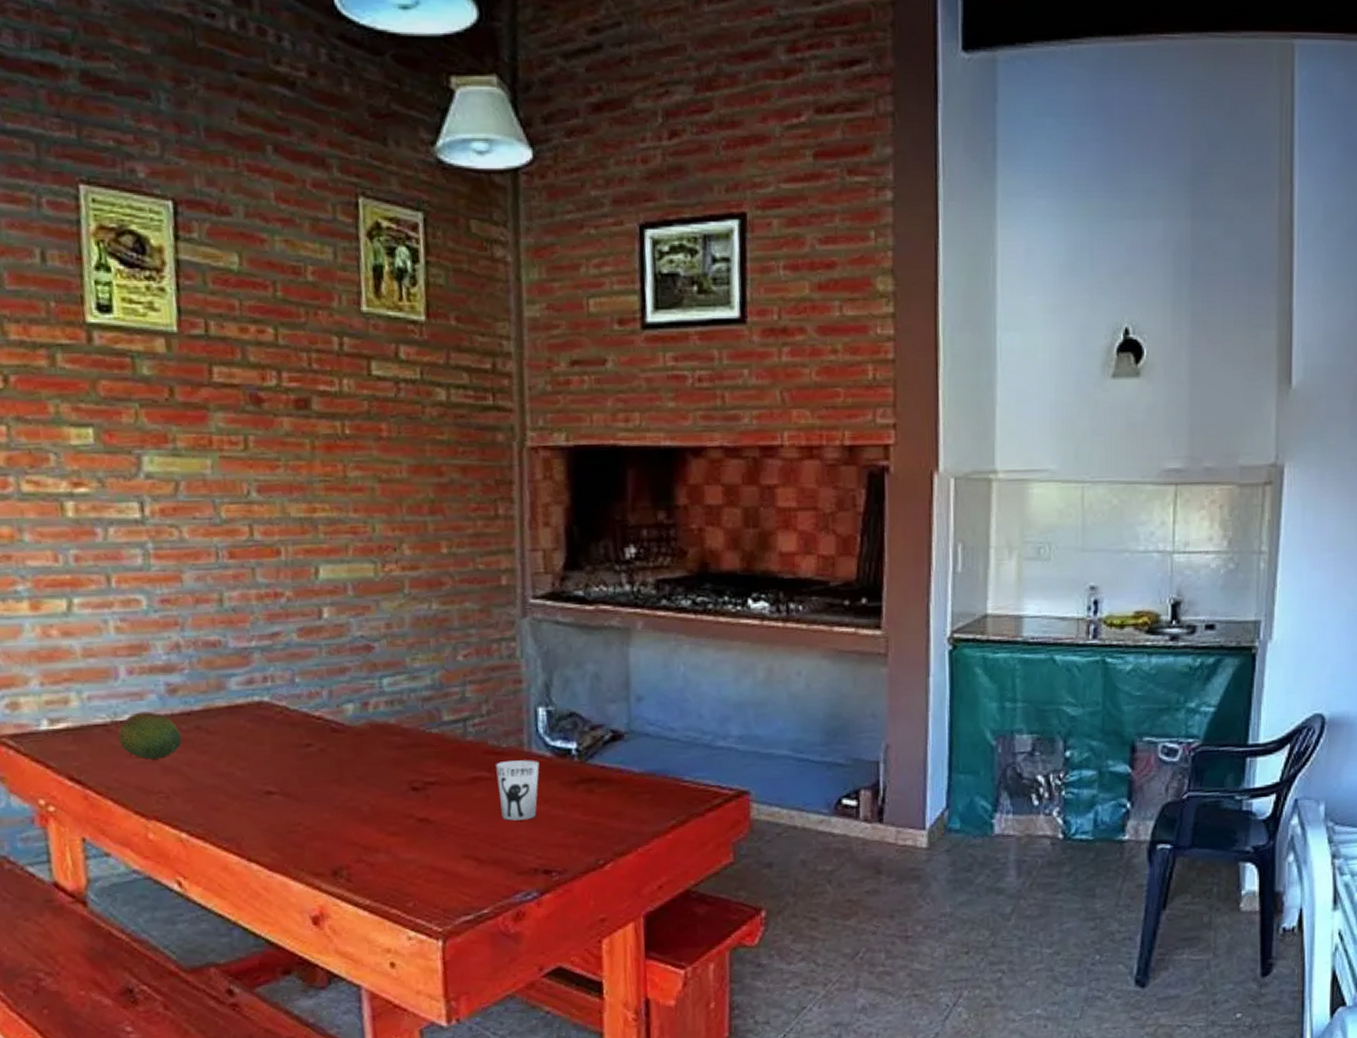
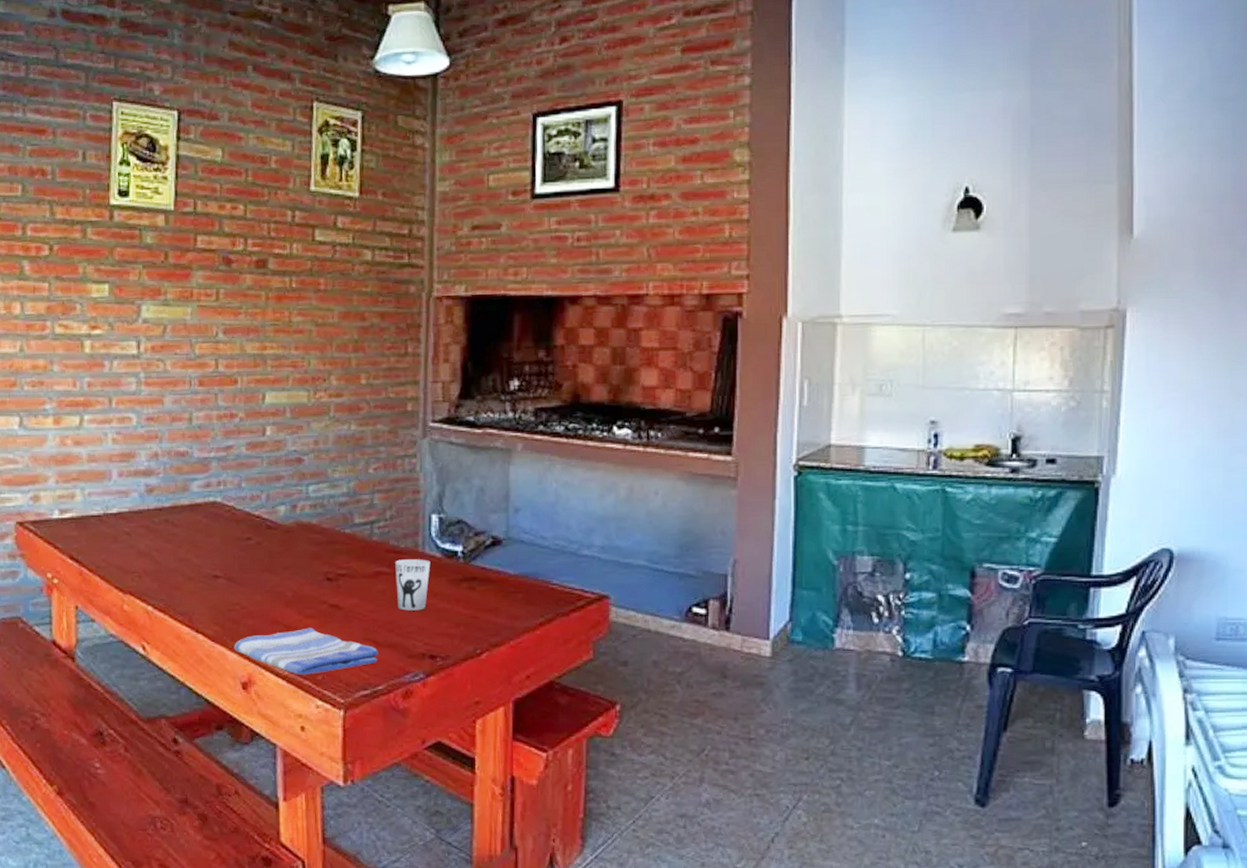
fruit: present [117,711,183,760] -> none [108,506,154,545]
dish towel: none [298,847,481,903] -> present [234,628,378,675]

